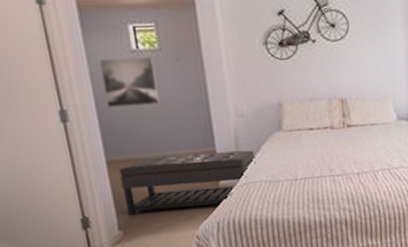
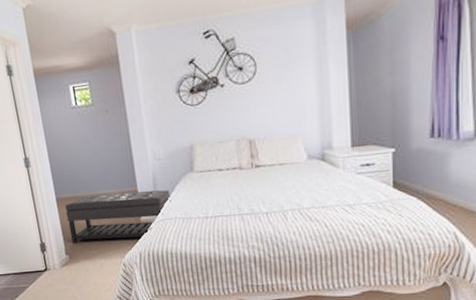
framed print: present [99,57,160,108] -> none [49,111,93,155]

